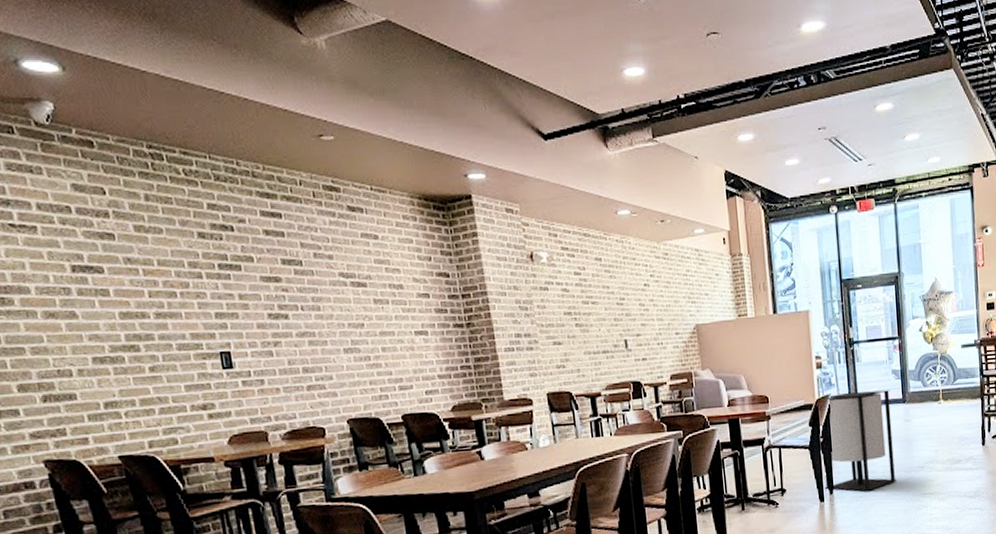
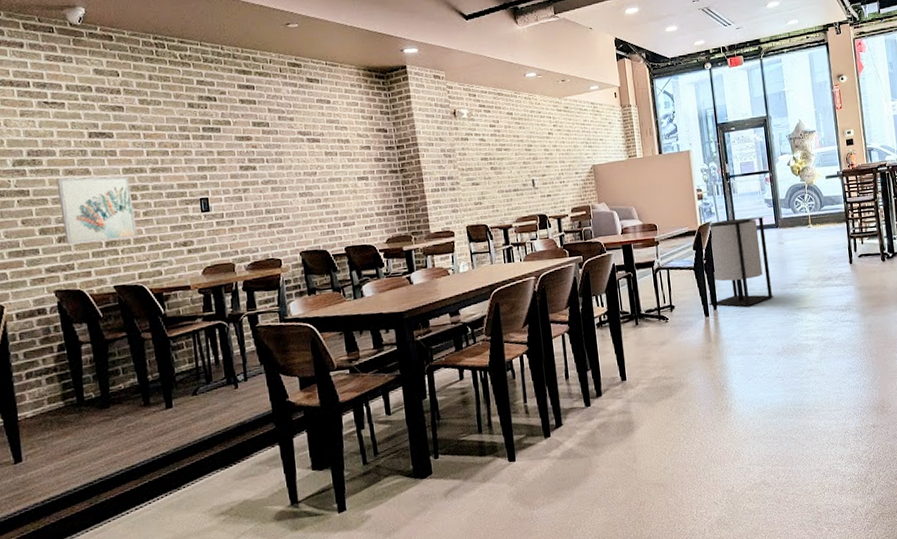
wall art: none [34,321,144,404] -> present [56,176,138,244]

